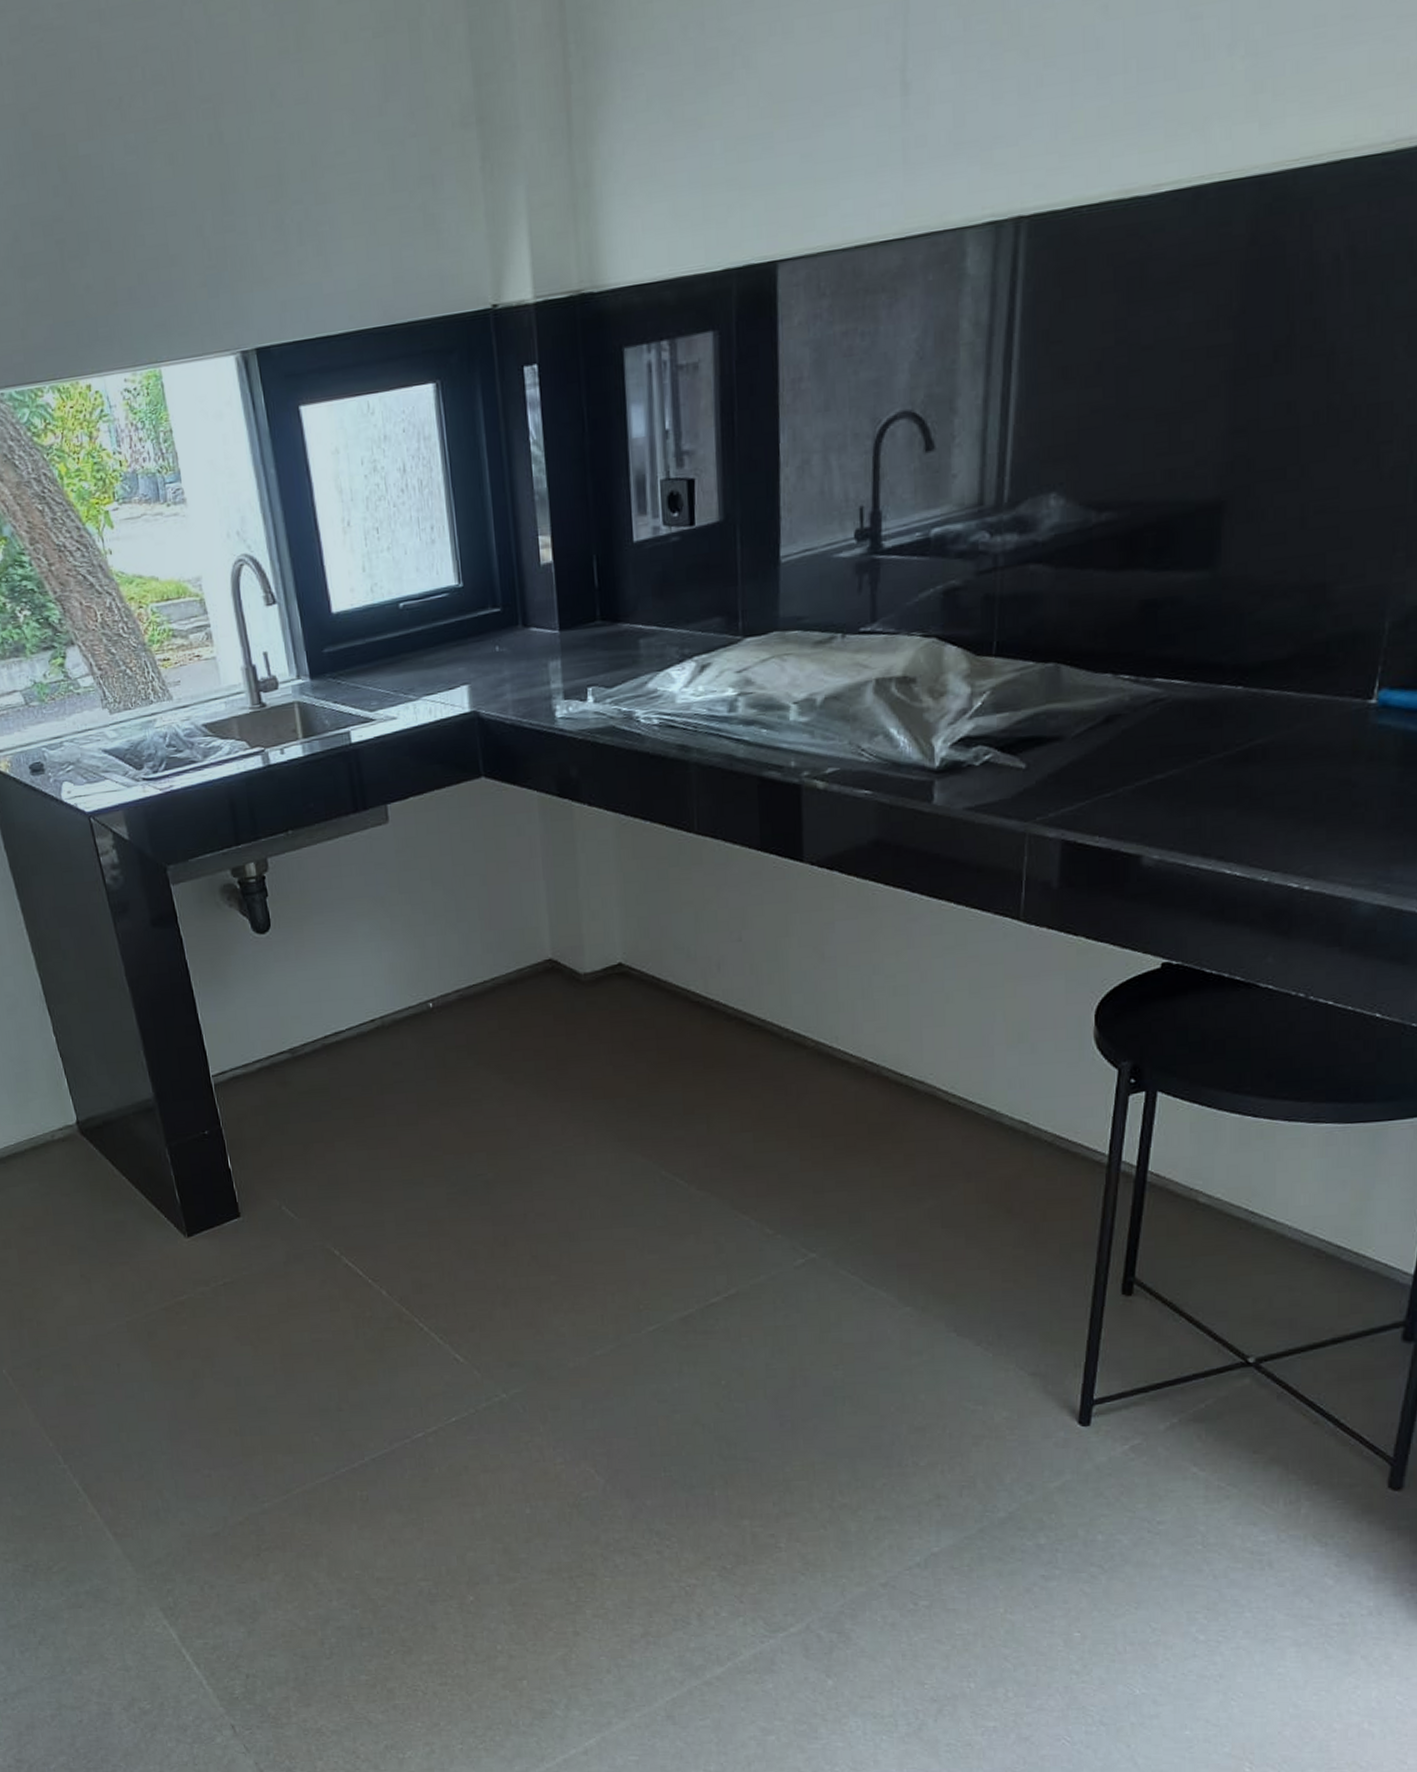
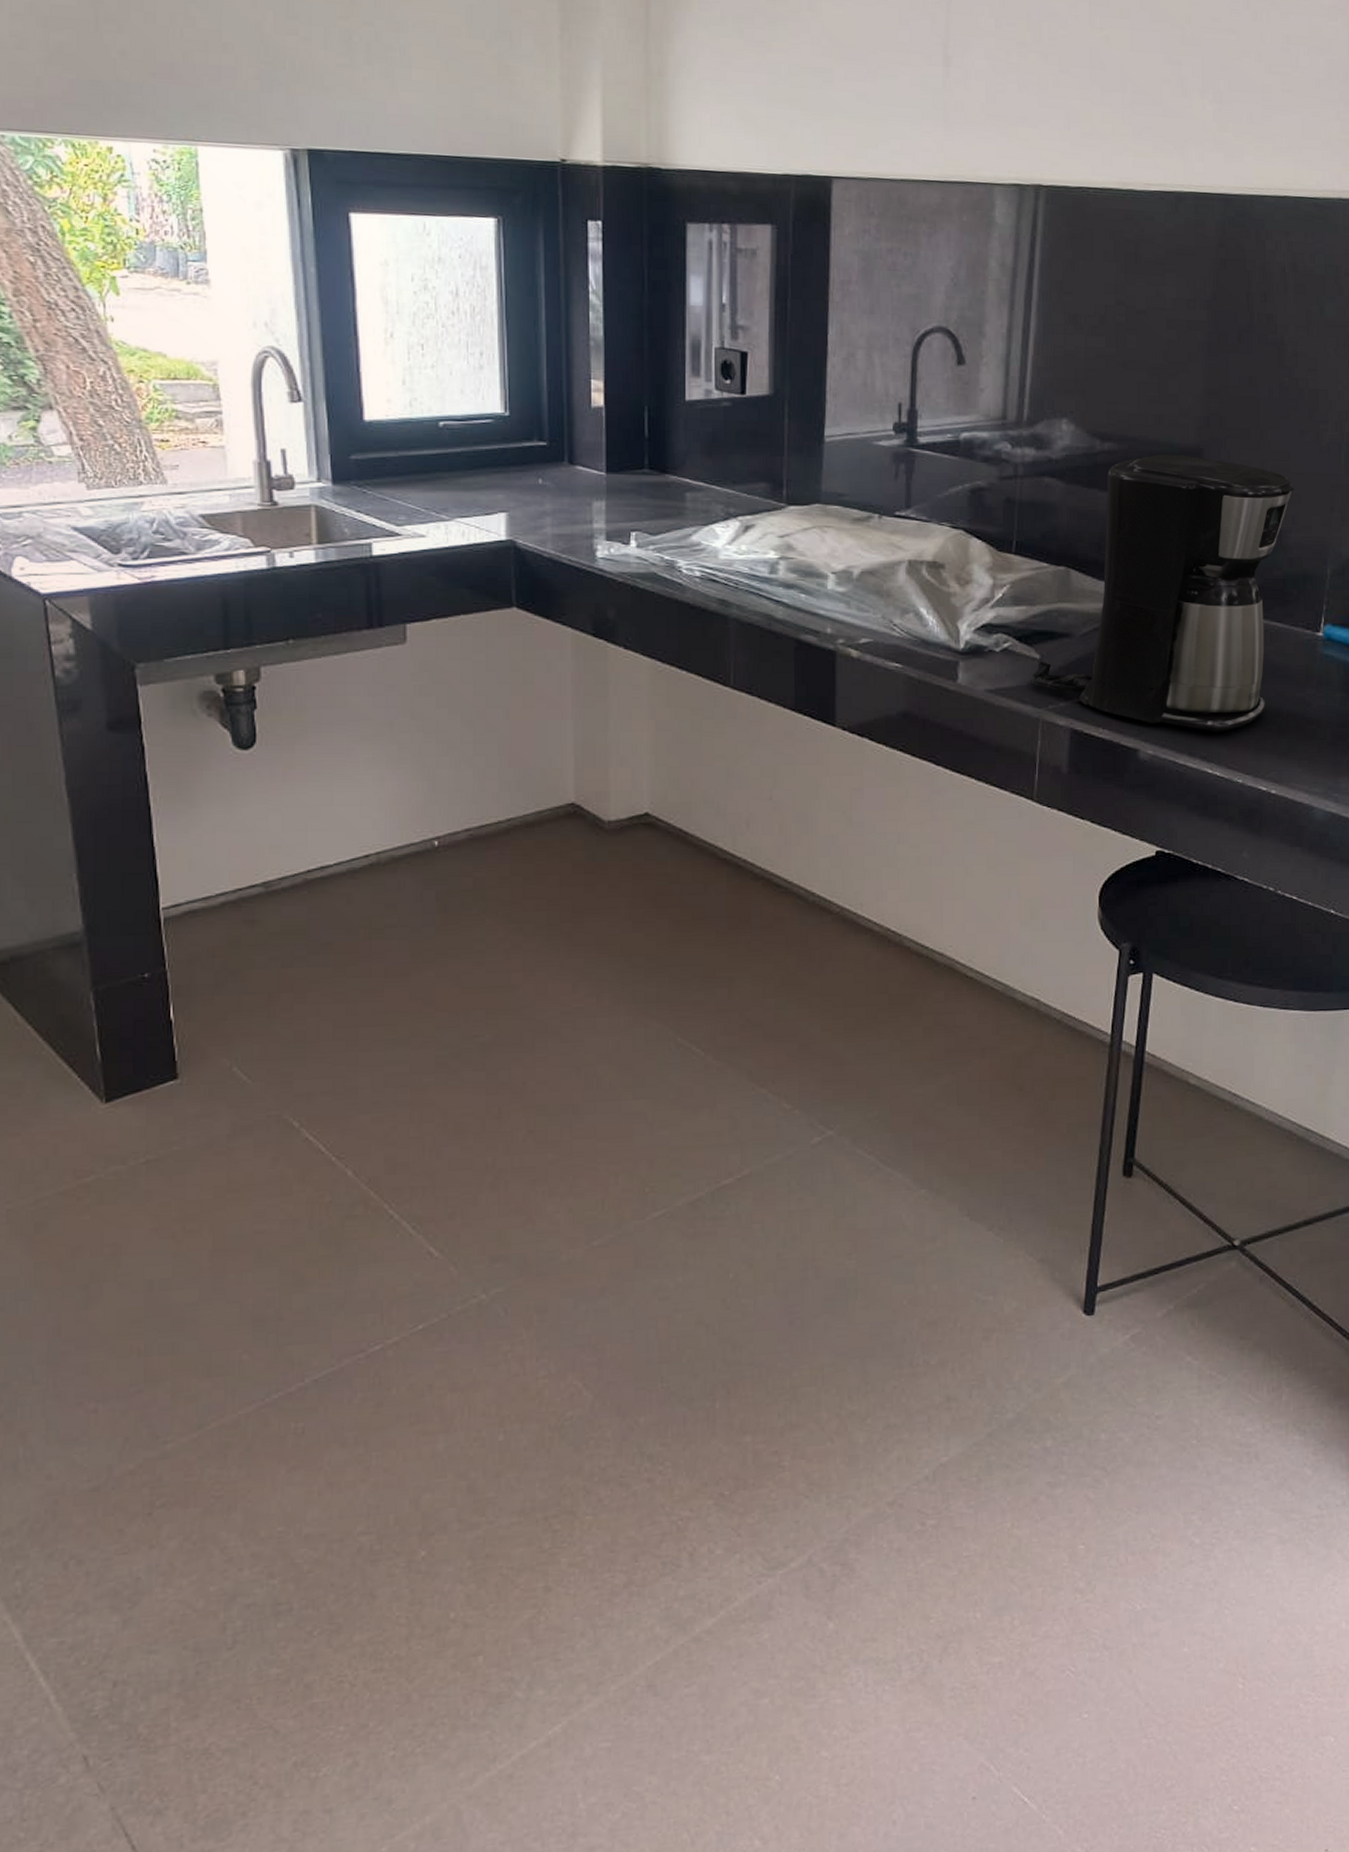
coffee maker: none [1016,511,1344,829] -> present [1031,454,1295,733]

